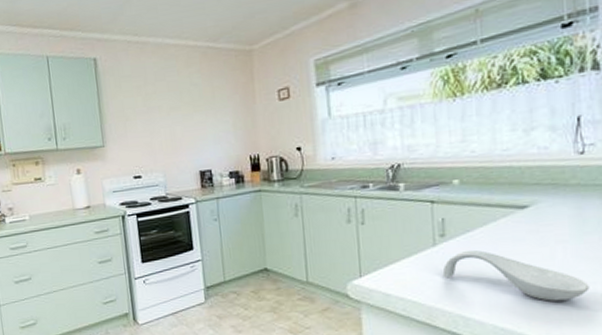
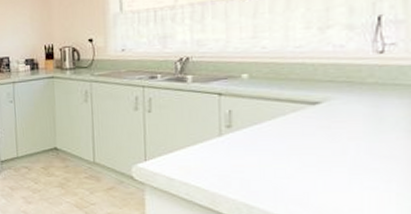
spoon rest: present [442,249,590,301] -> none [227,141,384,197]

